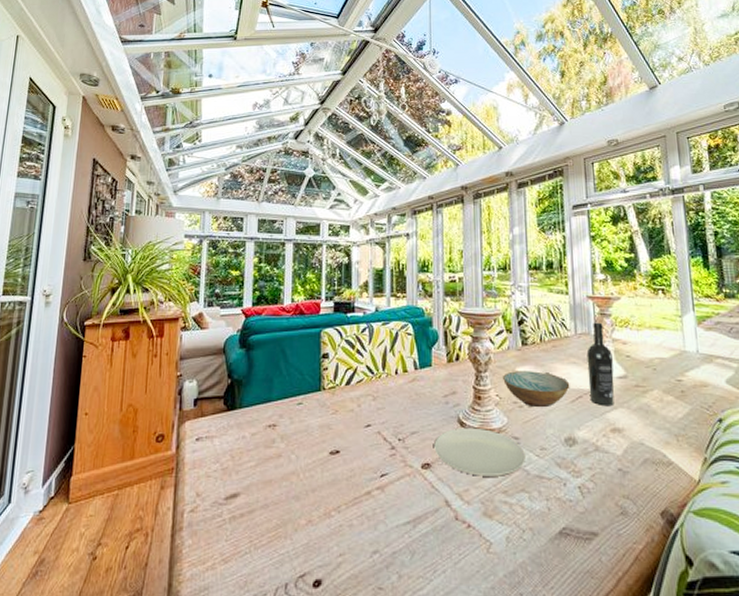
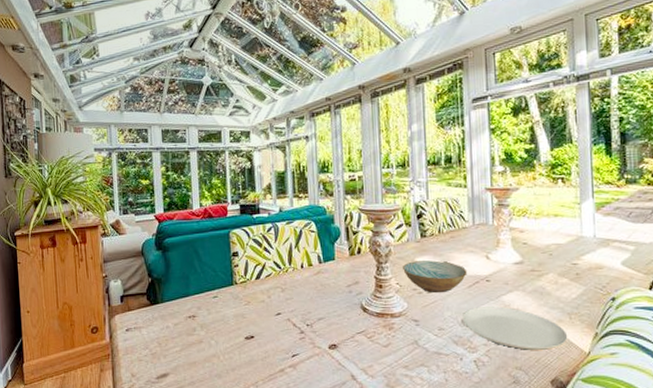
plate: present [434,427,525,476] -> none [340,312,425,354]
plate: none [566,425,677,476] -> present [463,306,568,350]
wine bottle: present [586,322,615,407] -> none [484,212,511,290]

